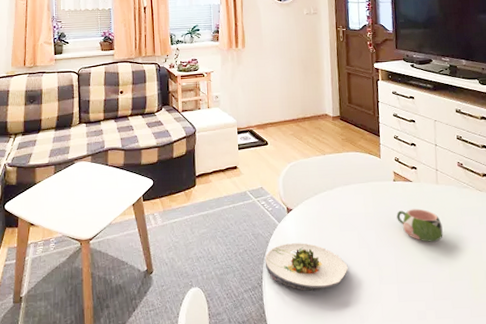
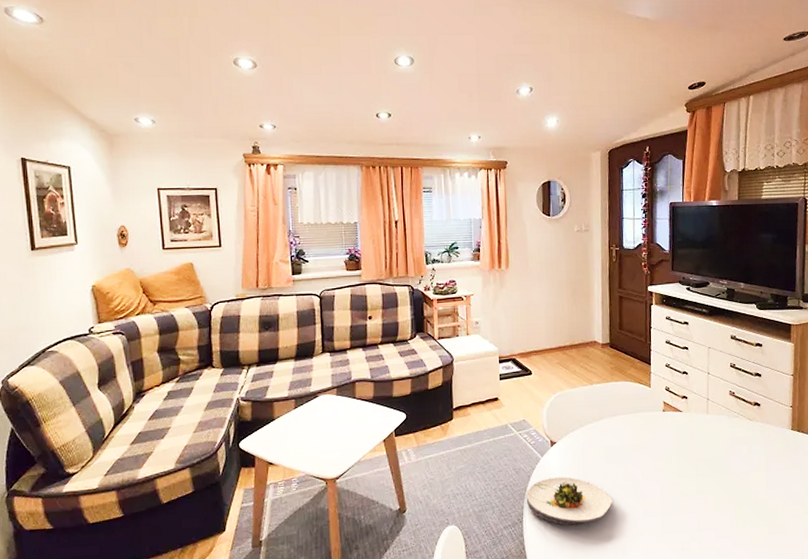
mug: present [396,209,443,242] -> none [664,439,711,473]

